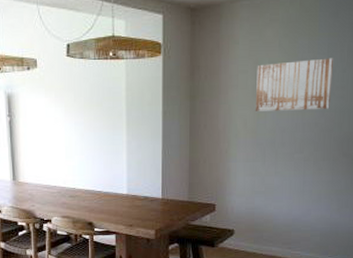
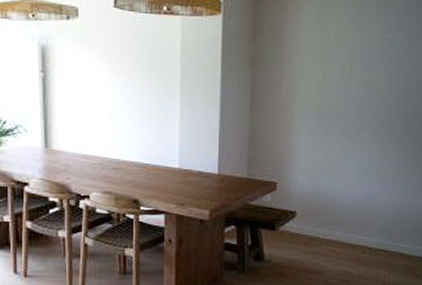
wall art: present [255,58,334,111] -> none [320,30,401,85]

